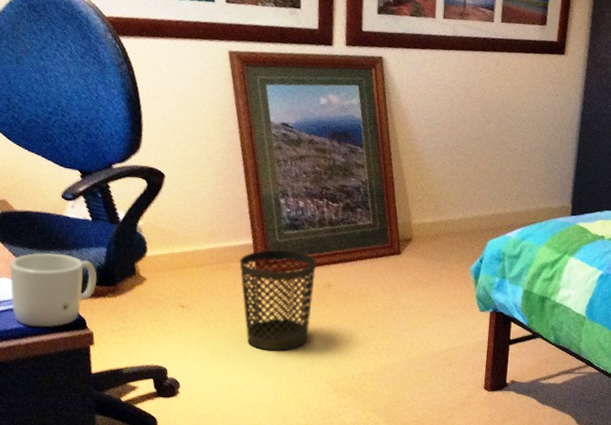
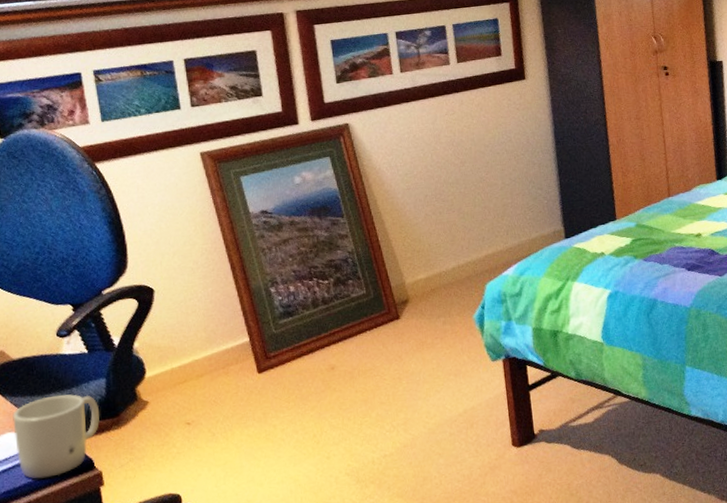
trash bin: present [239,249,316,352] -> none [239,339,320,453]

